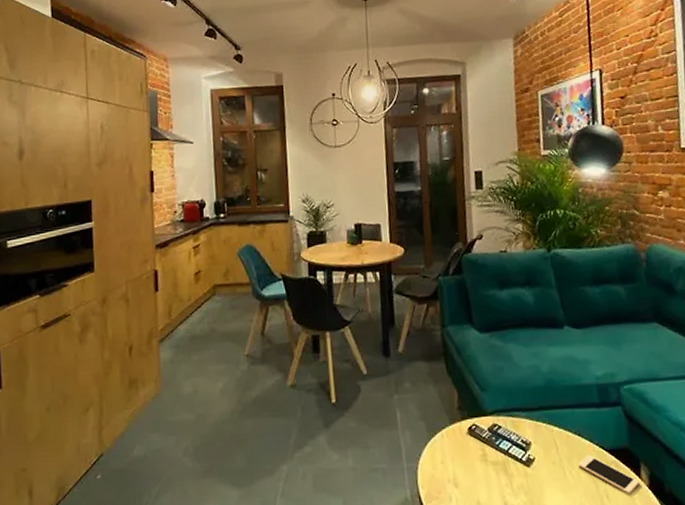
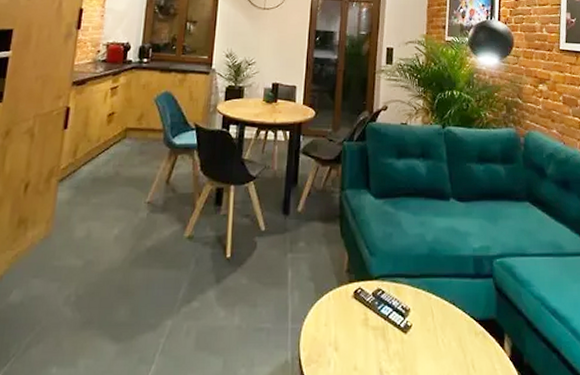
cell phone: present [578,454,639,494] -> none [450,324,502,364]

